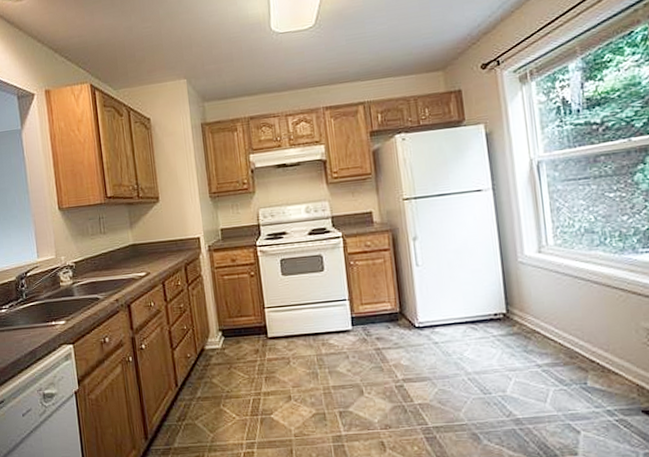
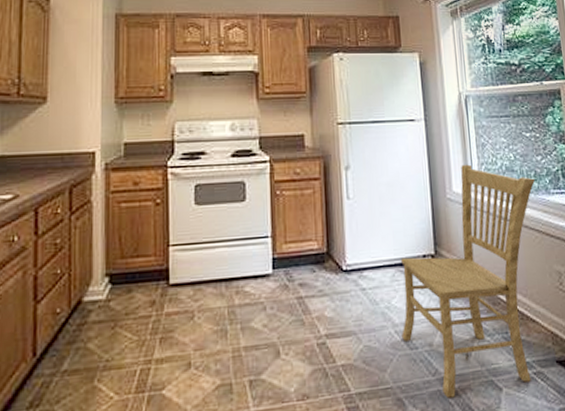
dining chair: none [472,228,621,436] -> present [401,164,536,399]

